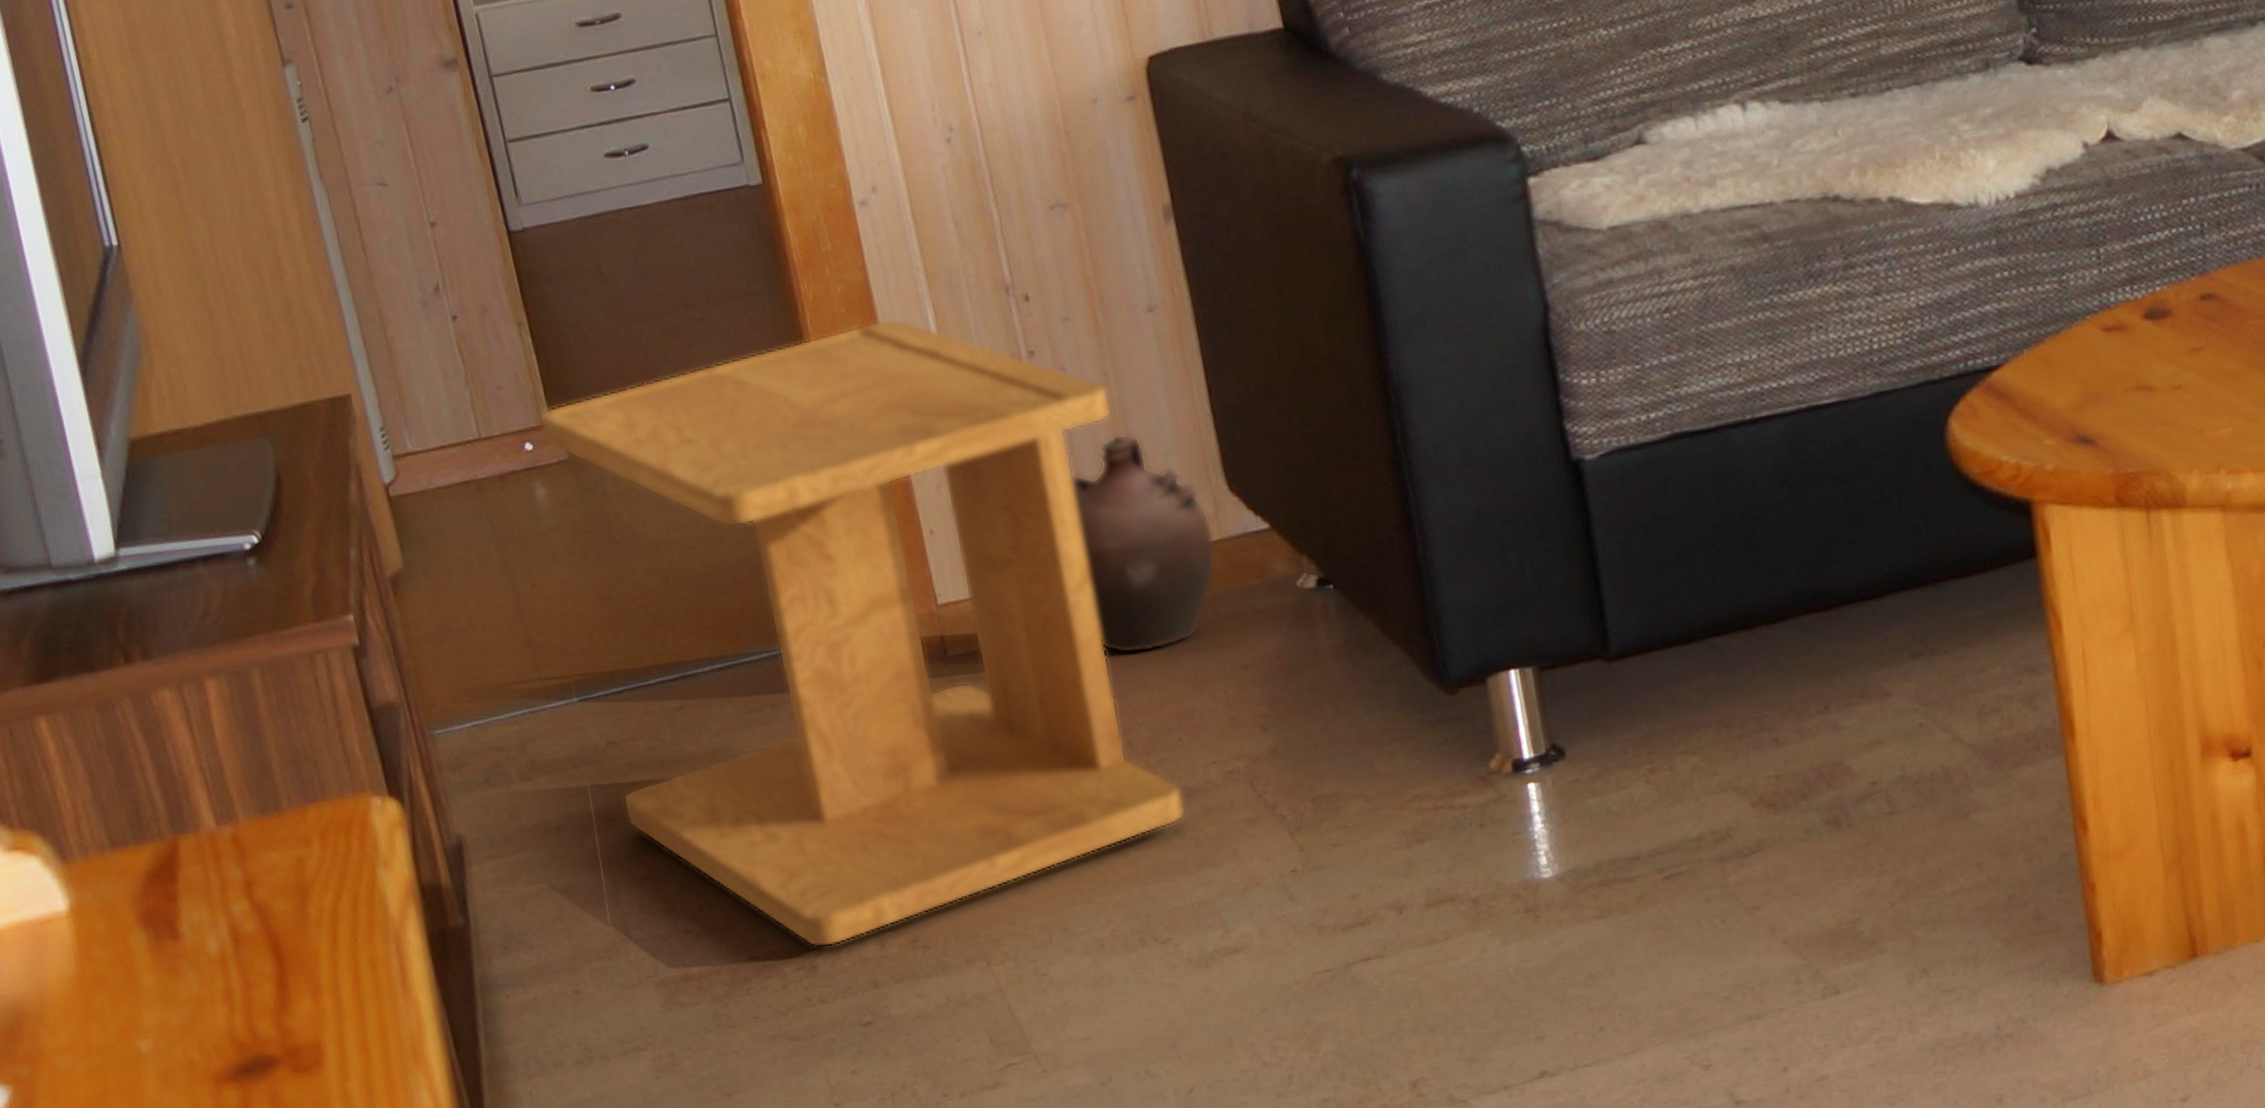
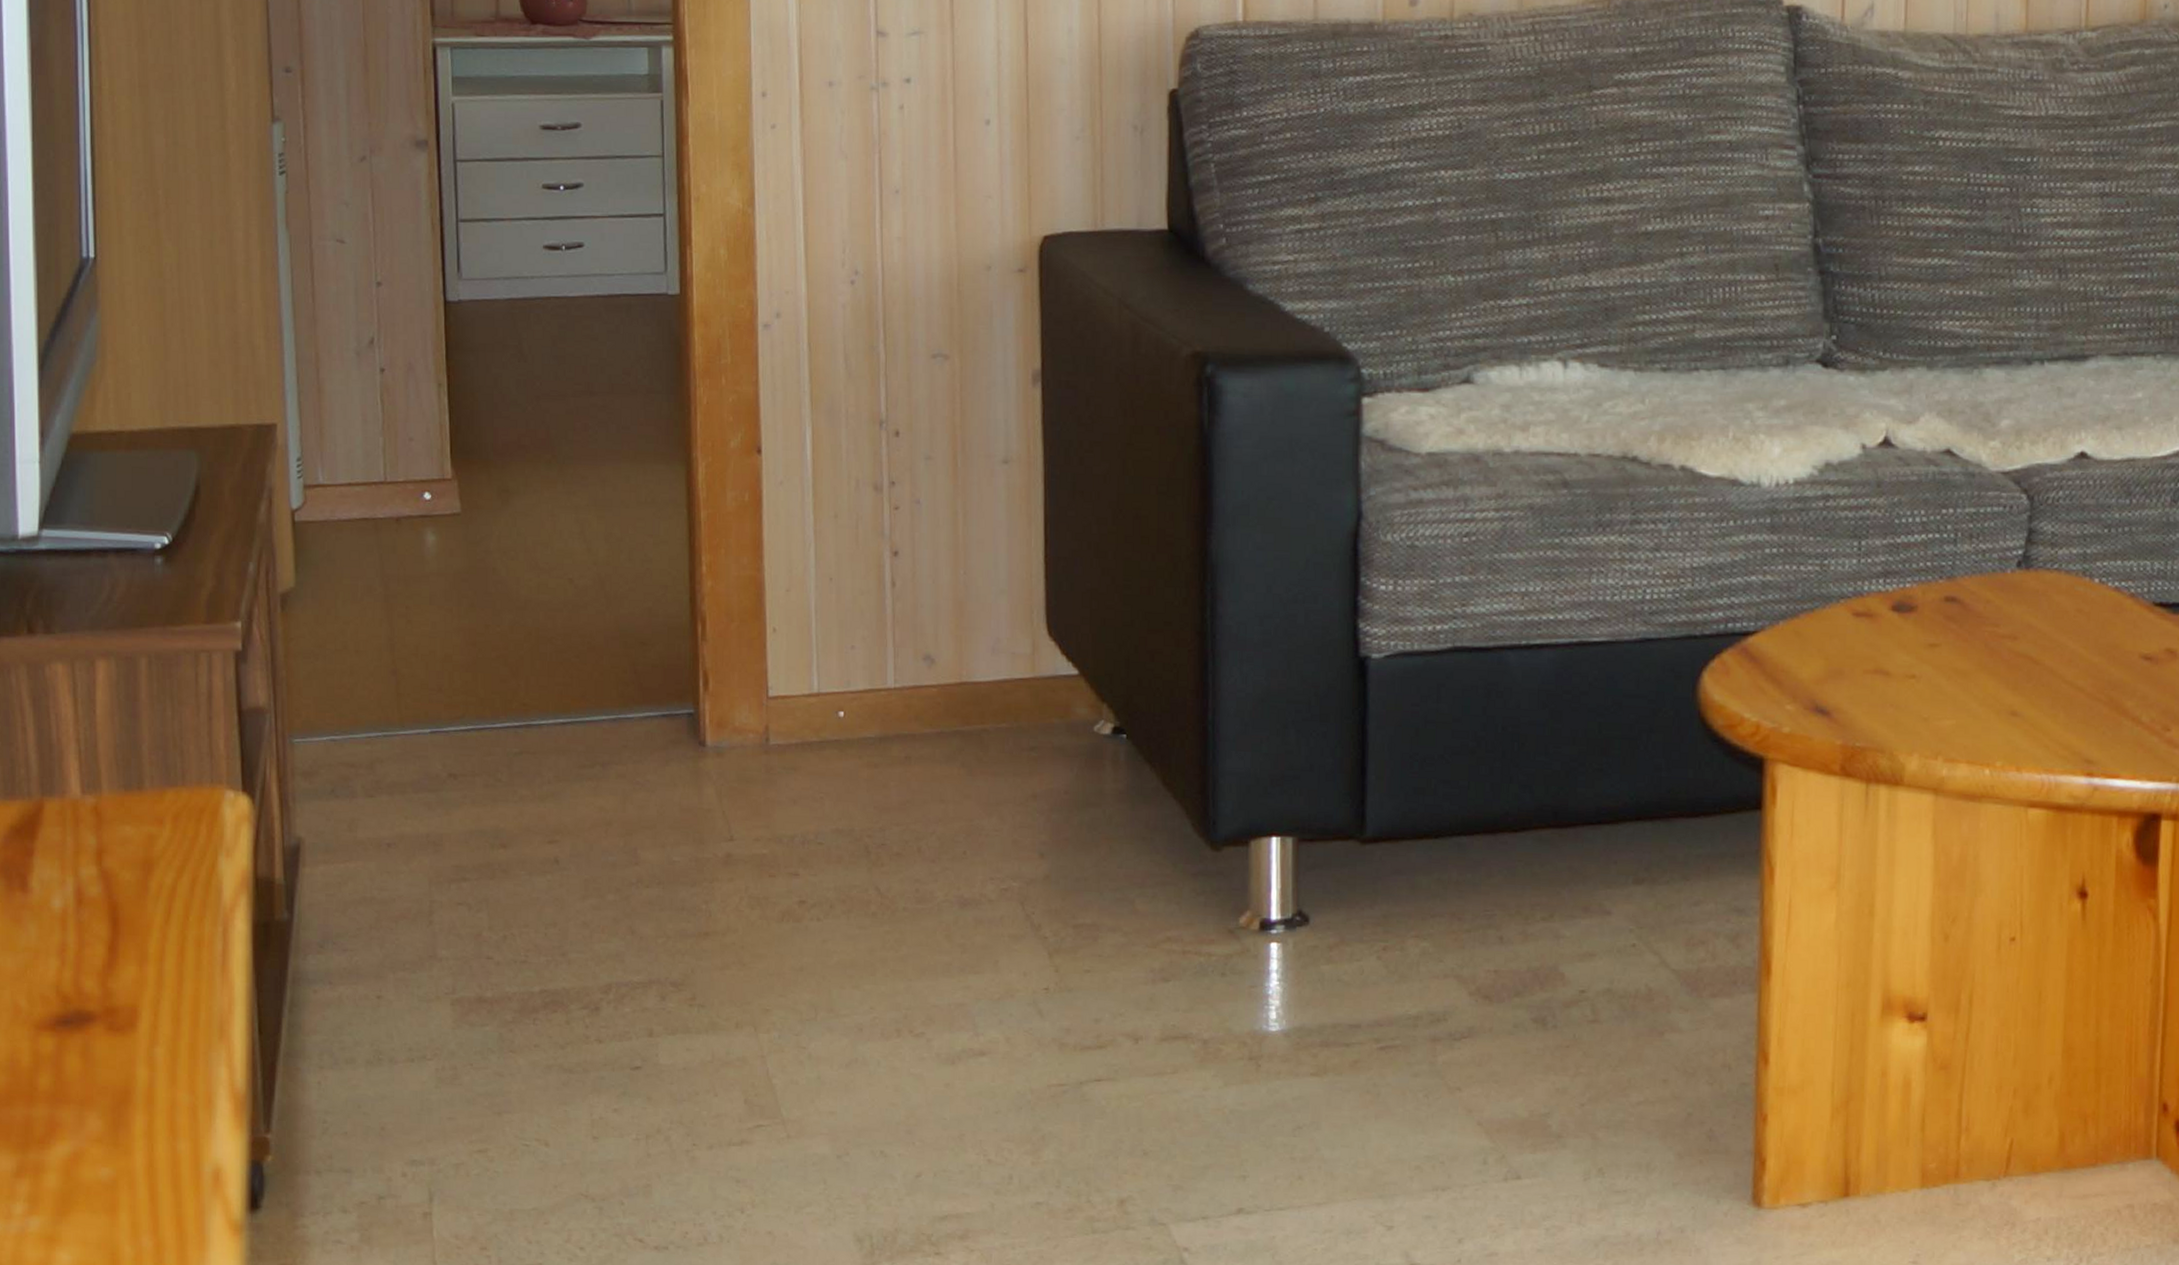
side table: present [538,318,1187,948] -> none [441,432,959,992]
ceramic jug: present [1070,433,1217,654] -> none [907,568,1027,769]

